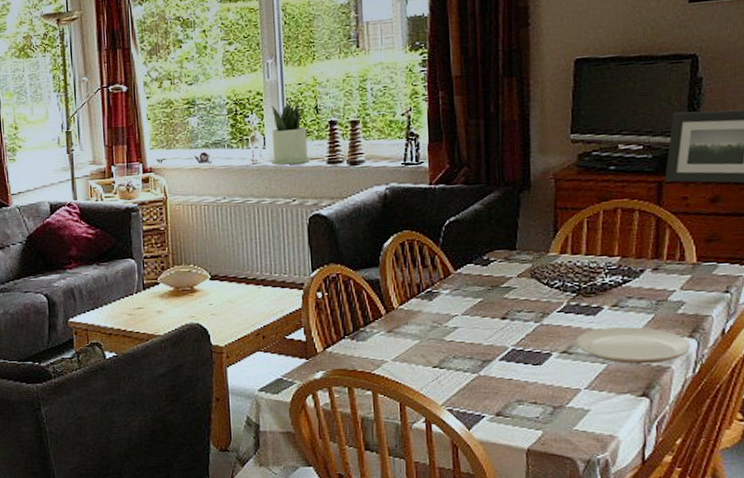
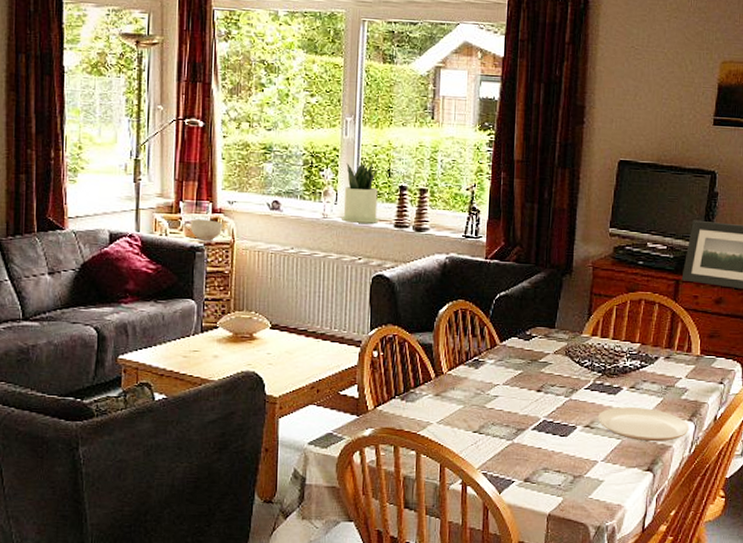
bowl: none [123,180,155,201] -> present [190,219,223,241]

